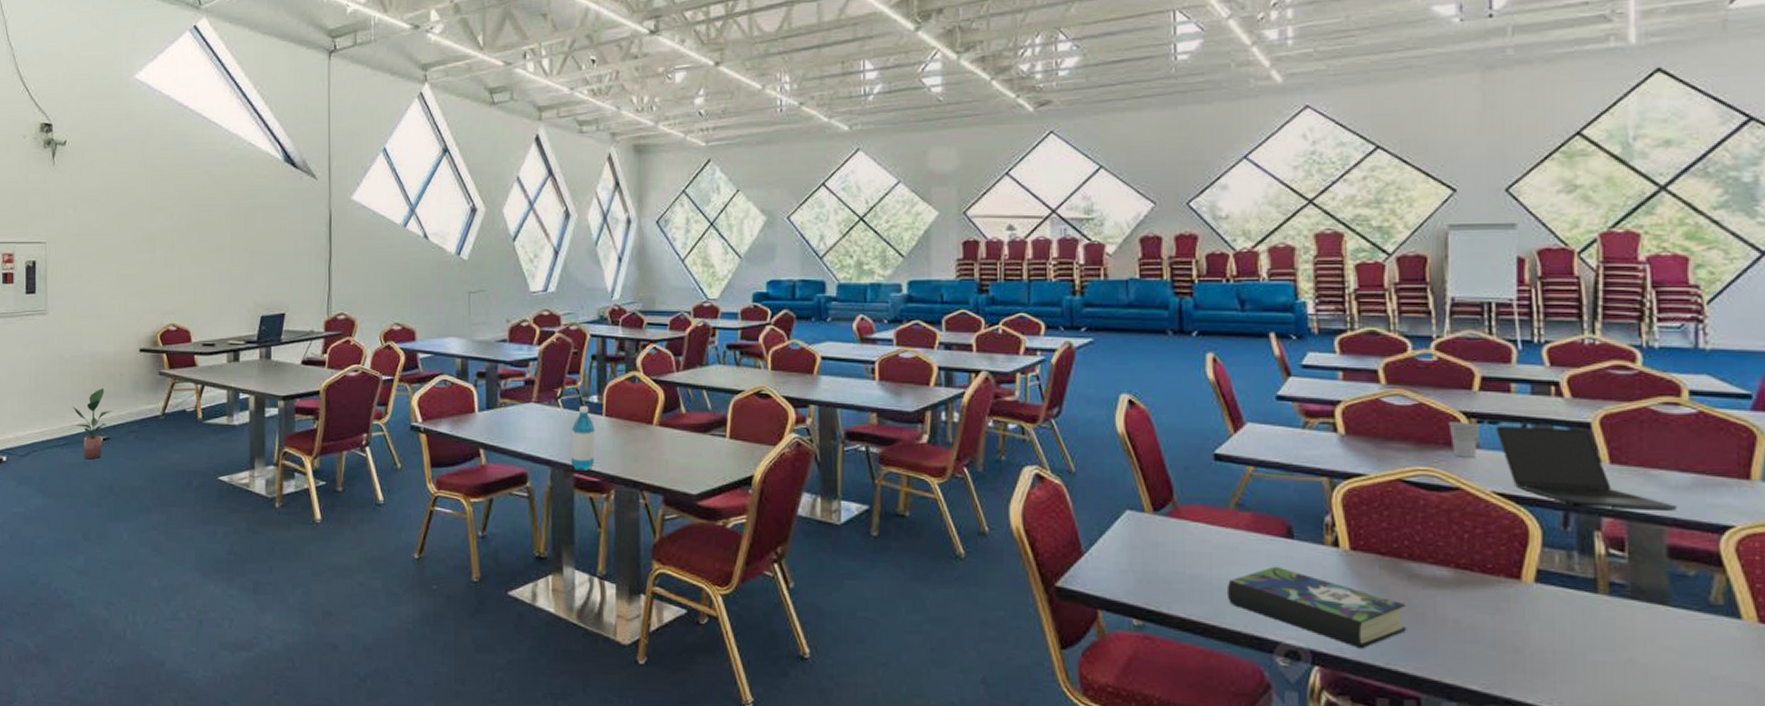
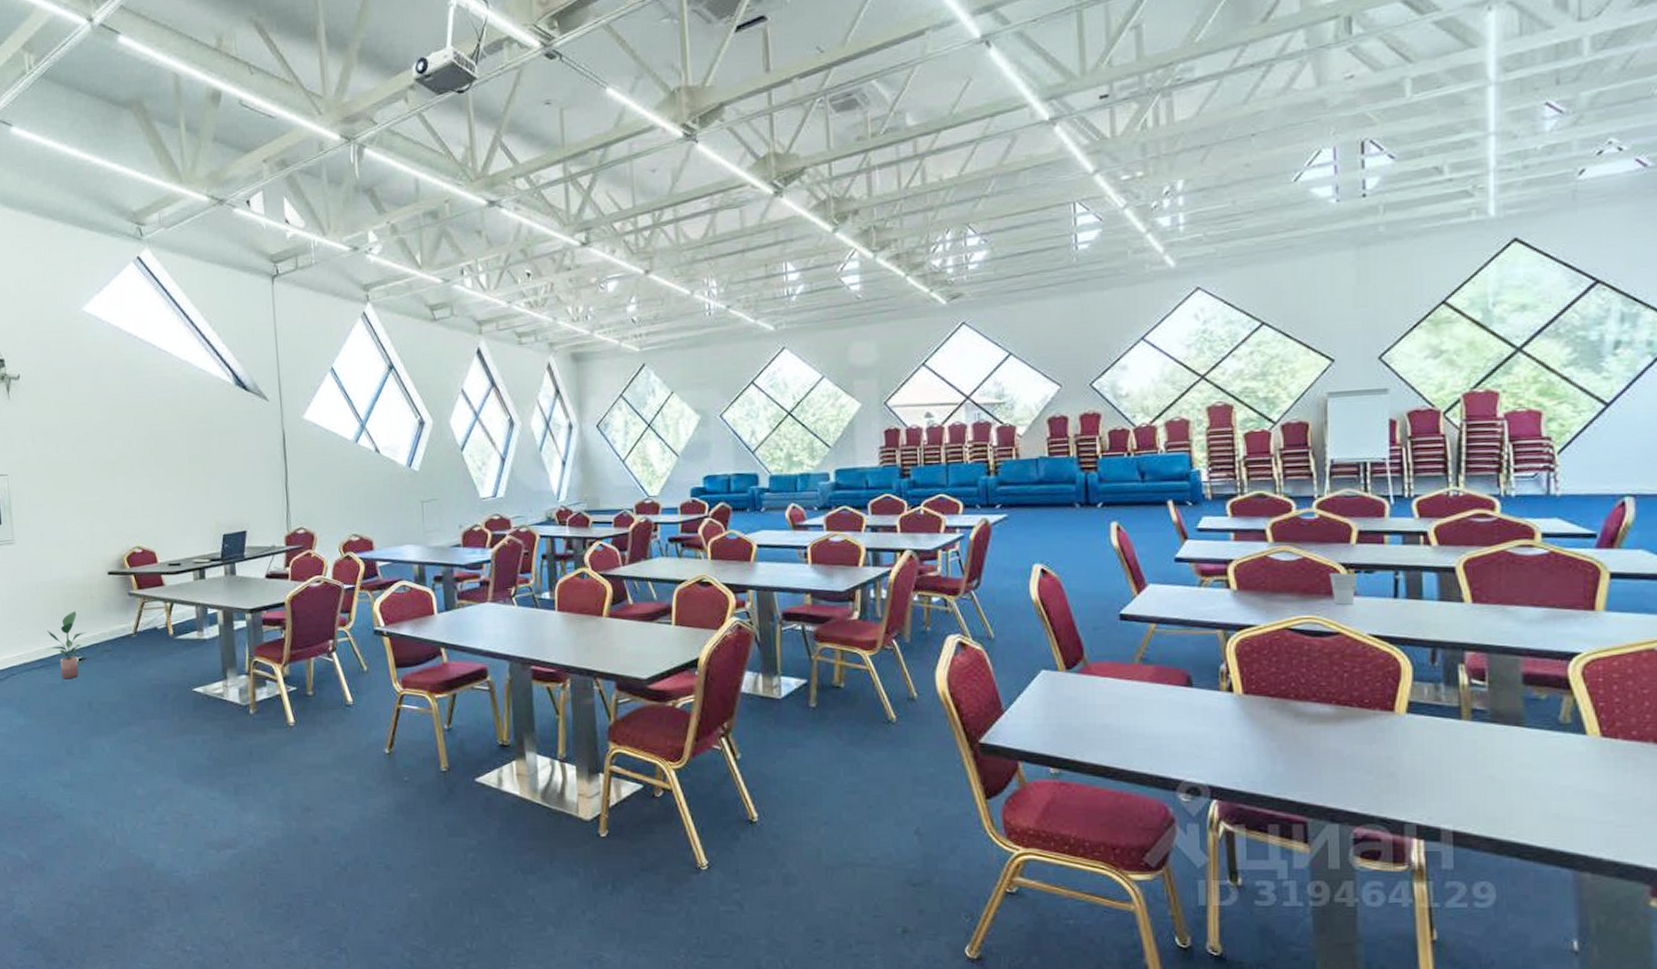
water bottle: present [571,406,595,470] -> none [526,603,549,663]
book: present [1226,566,1407,649] -> none [1133,712,1294,782]
laptop: present [1496,426,1677,511] -> none [1371,573,1531,643]

